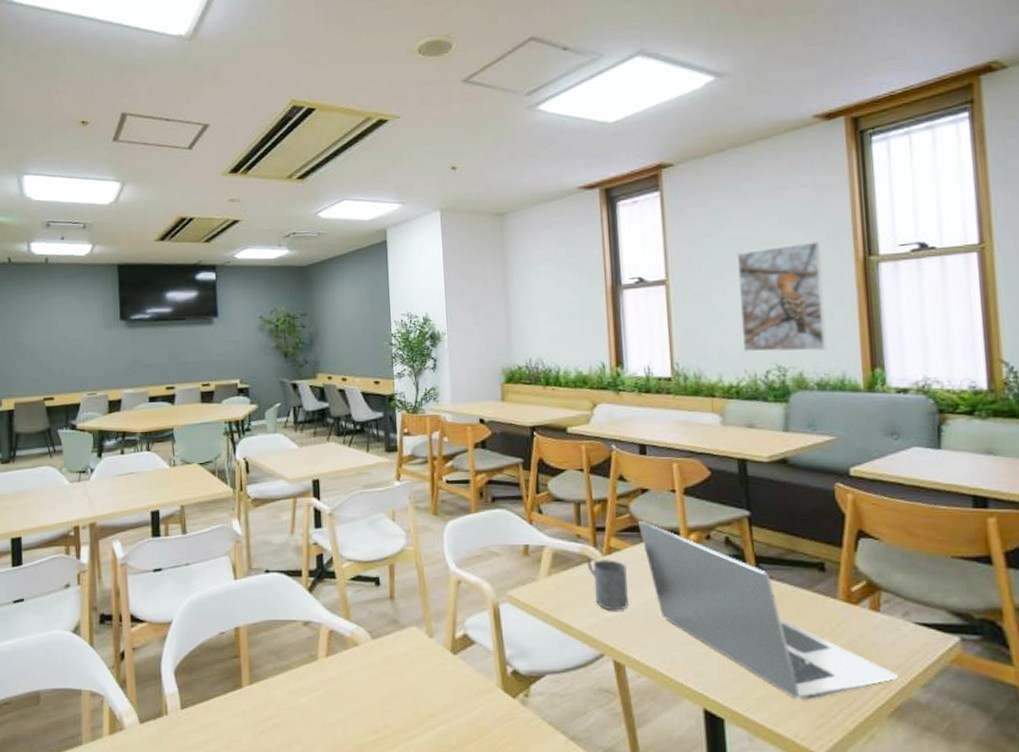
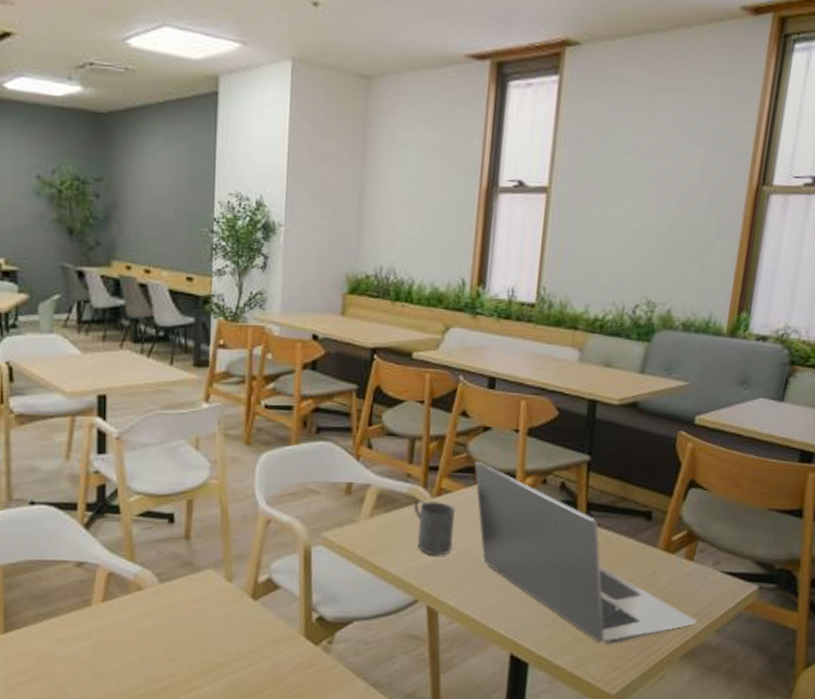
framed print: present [736,242,827,352] -> none [617,161,717,287]

